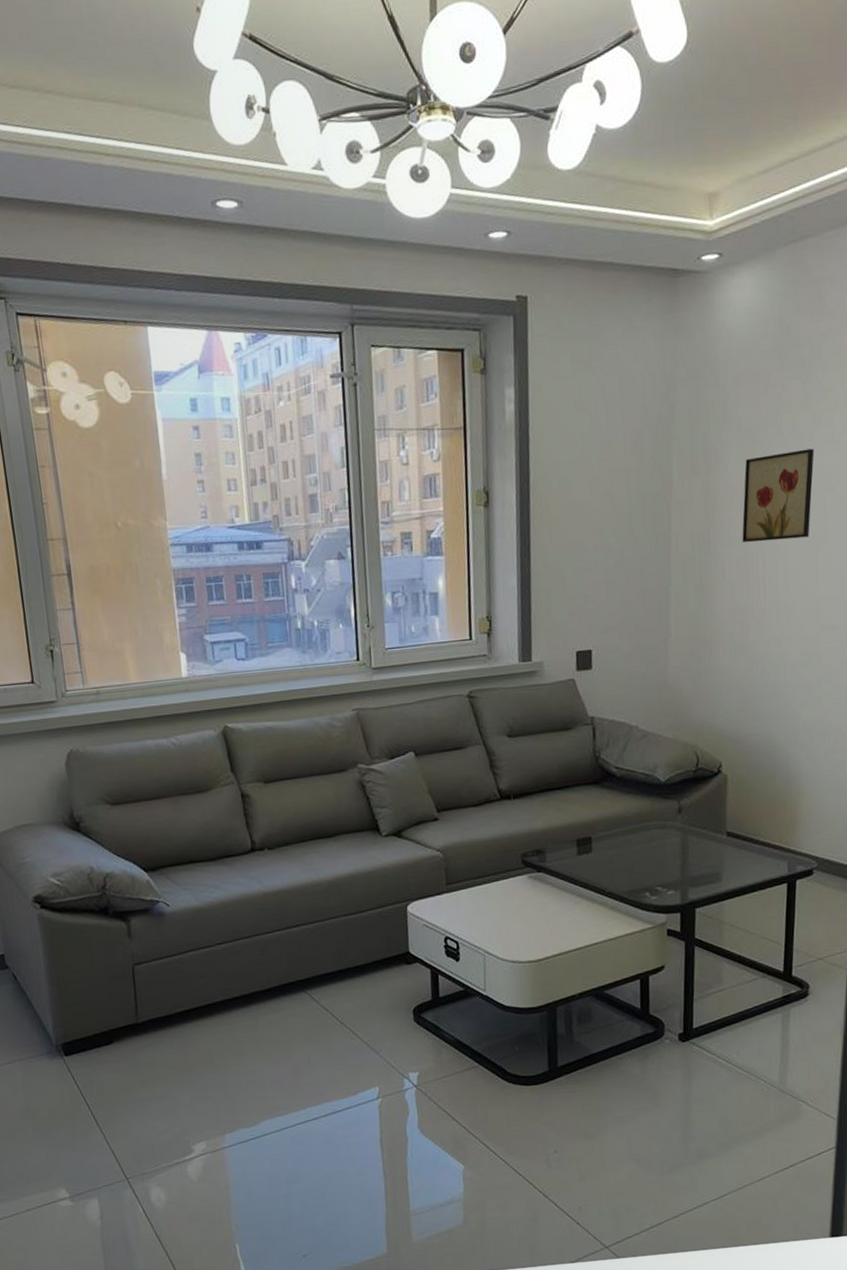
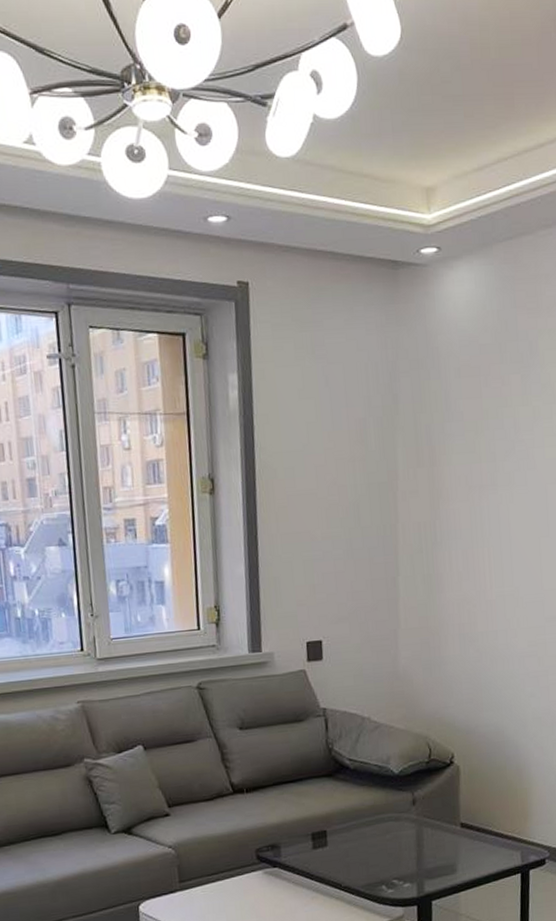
wall art: present [742,448,814,543] -> none [467,442,535,534]

